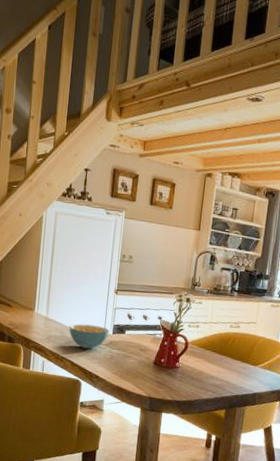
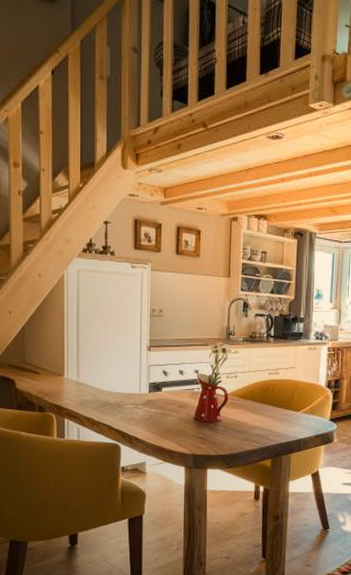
cereal bowl: present [69,324,109,350] -> none [103,385,145,412]

